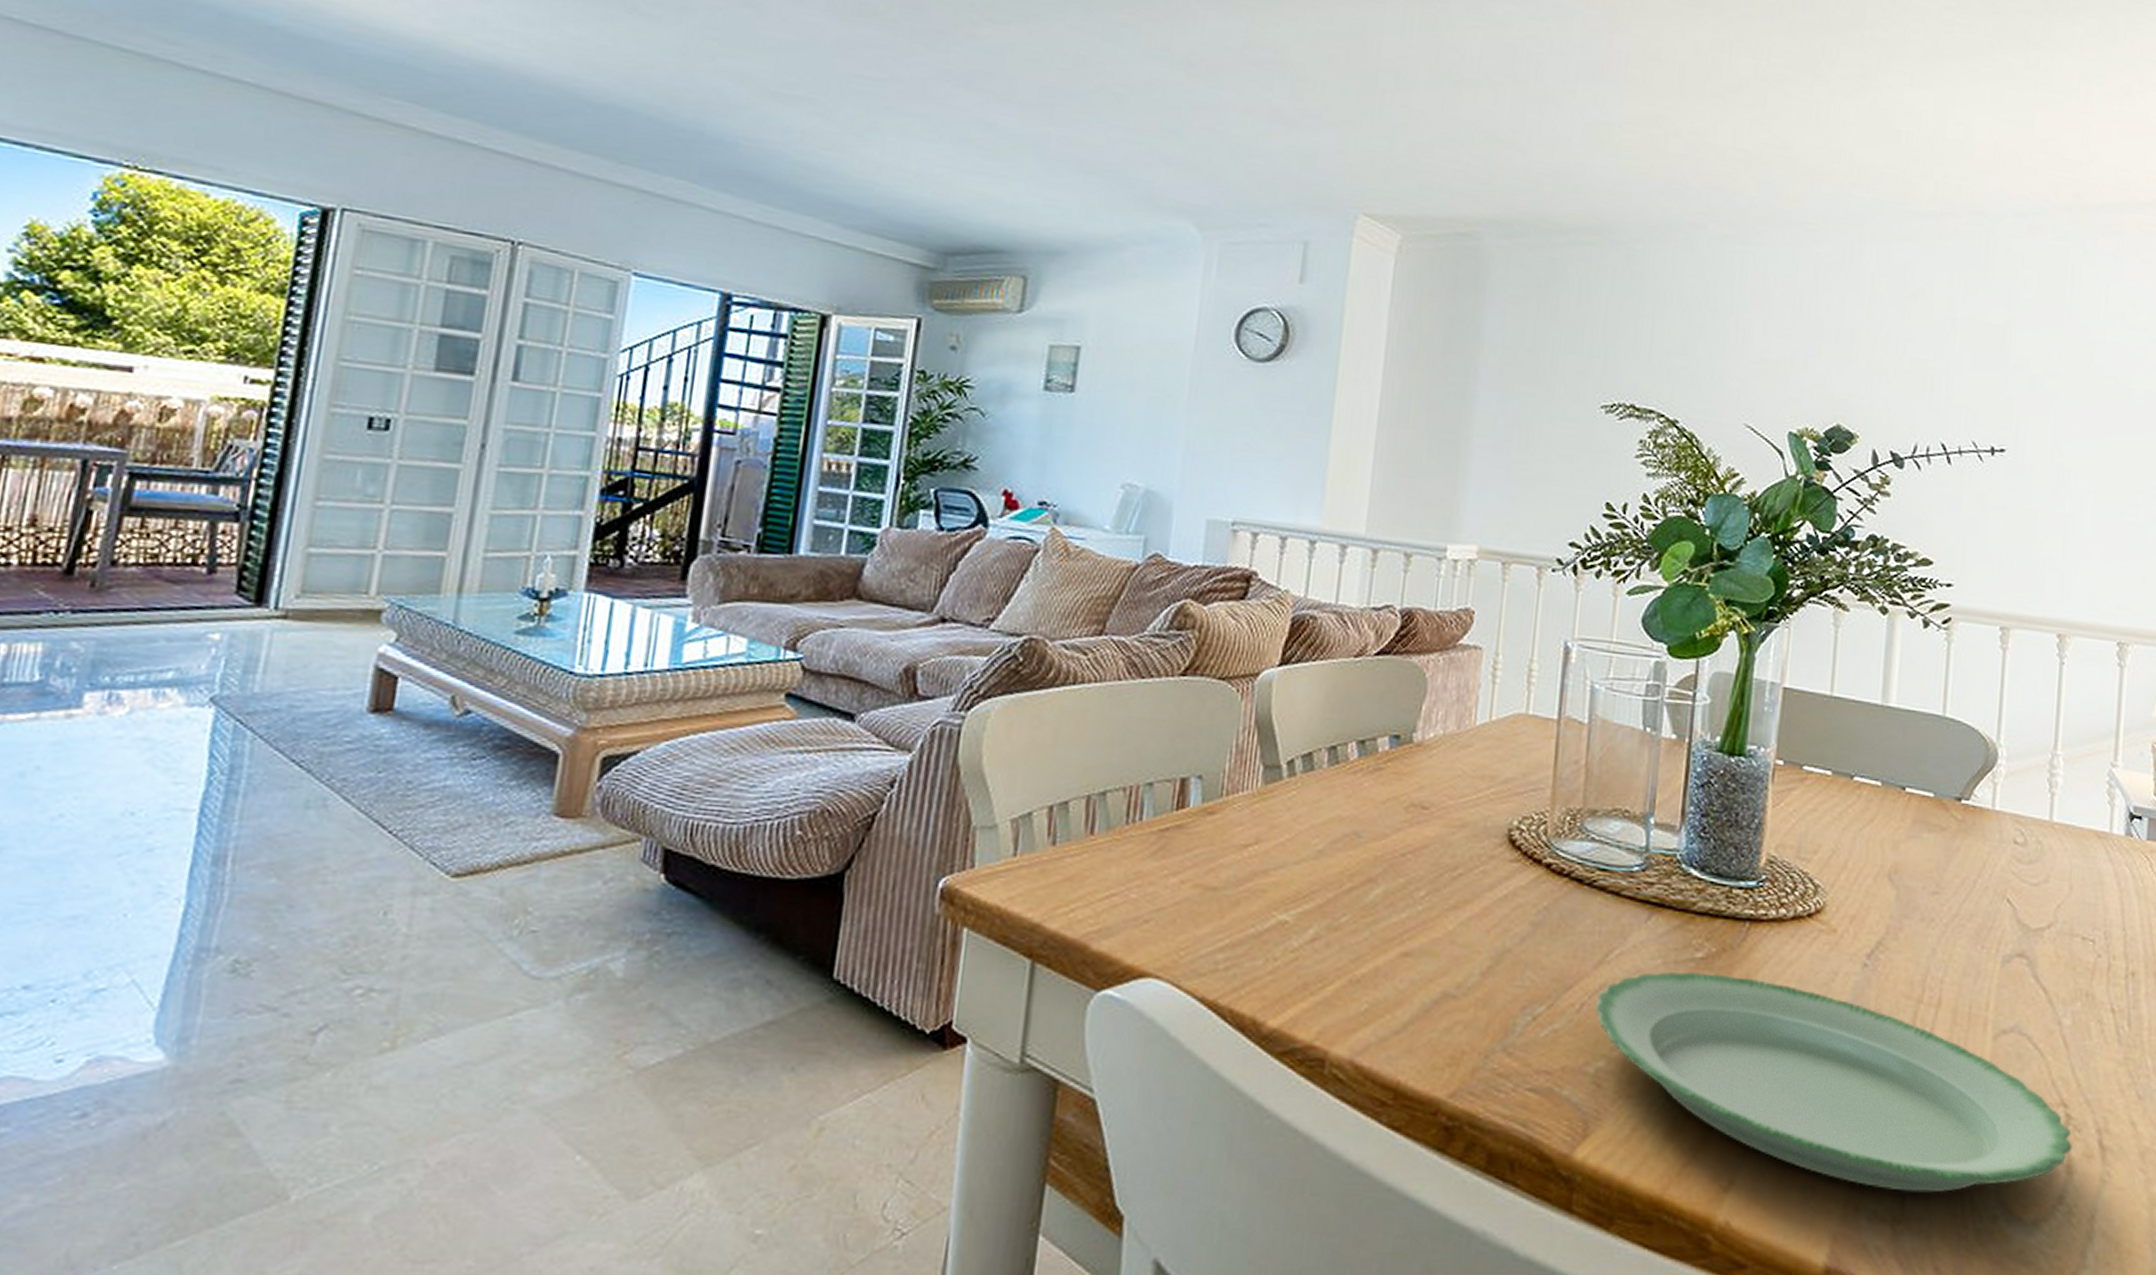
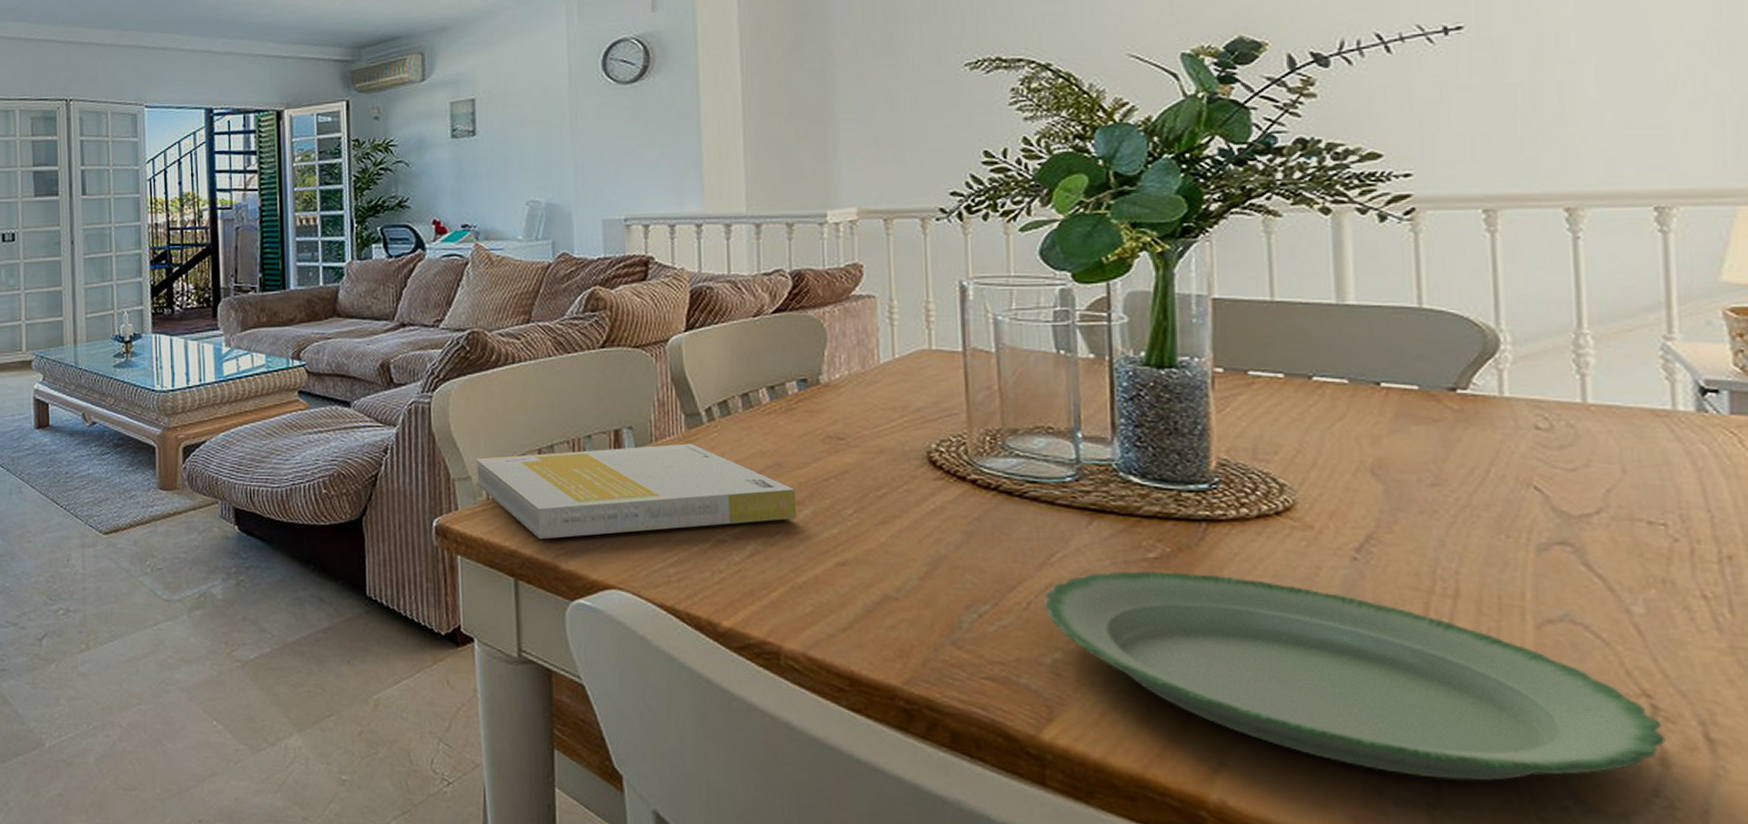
book: none [1003,801,1369,911] -> present [476,443,796,539]

